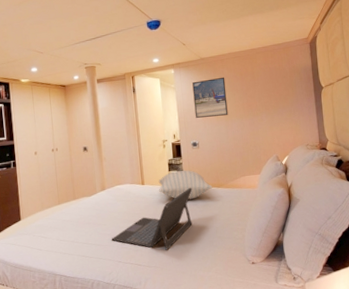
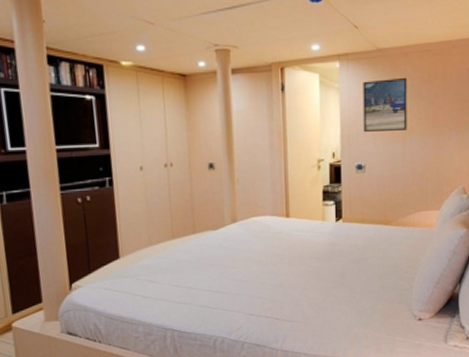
laptop: present [112,187,193,250] -> none [243,223,352,301]
pillow: present [158,170,213,200] -> none [308,200,379,239]

